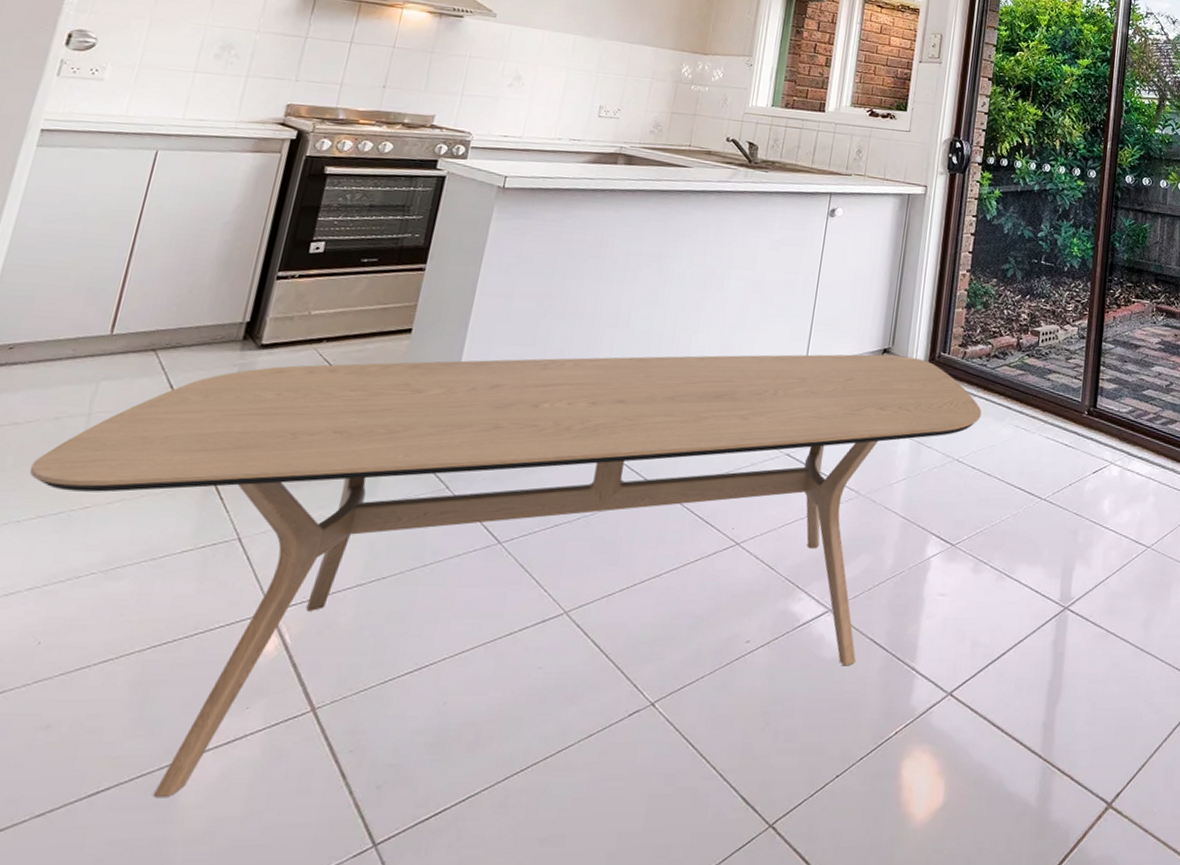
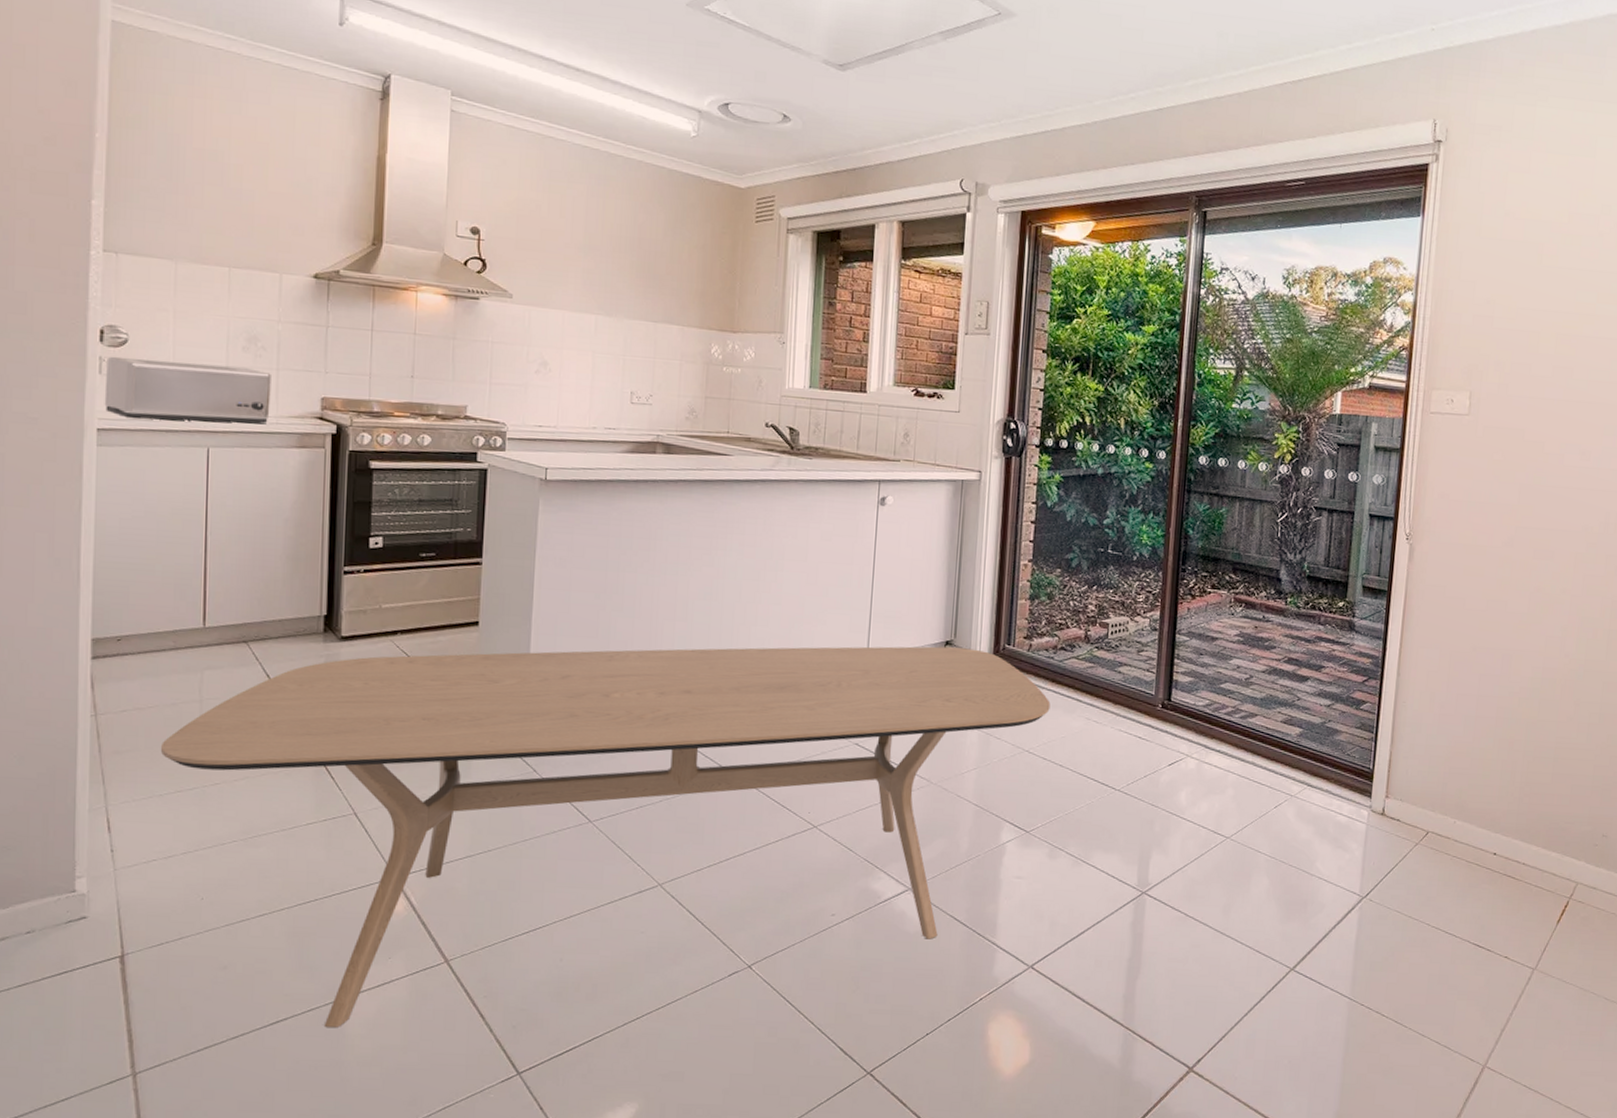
toaster: none [54,59,240,129] -> present [104,356,271,424]

